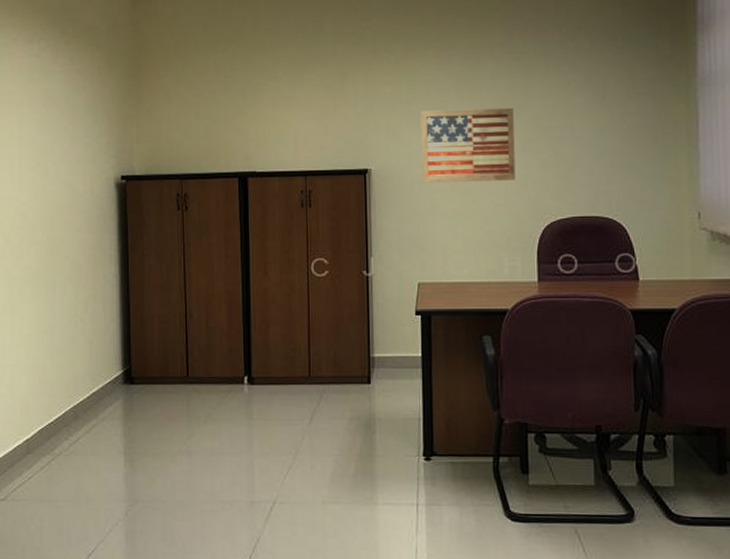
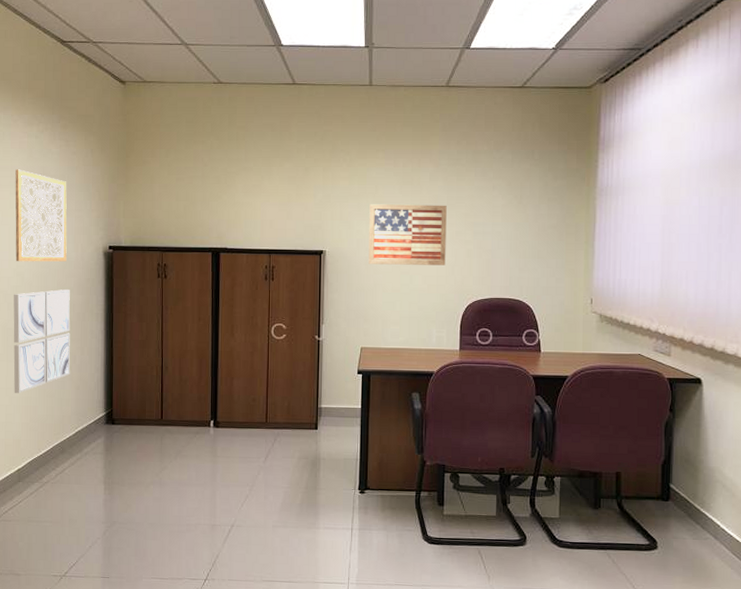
wall art: none [15,93,75,199] -> present [15,169,67,262]
wall art: none [17,228,83,351] -> present [13,289,71,393]

